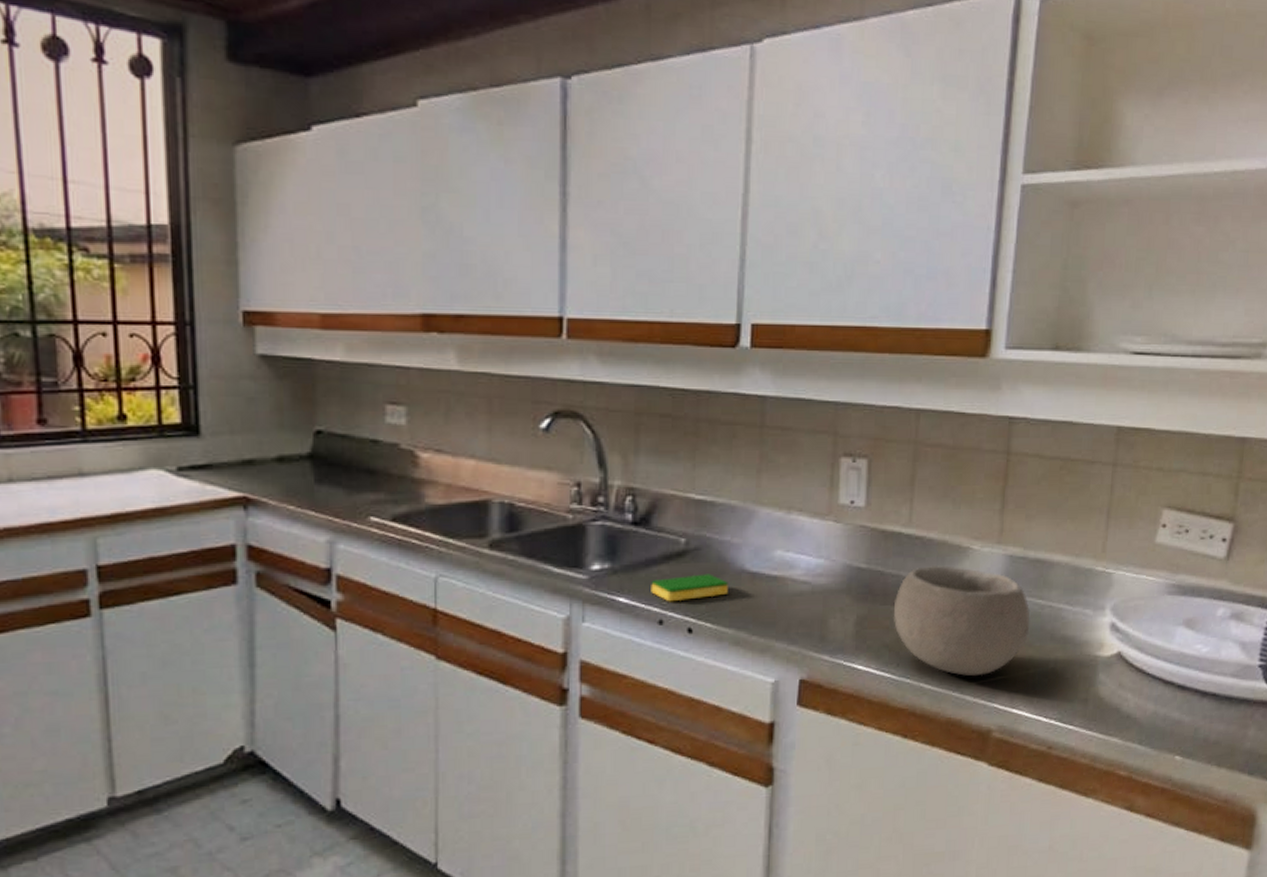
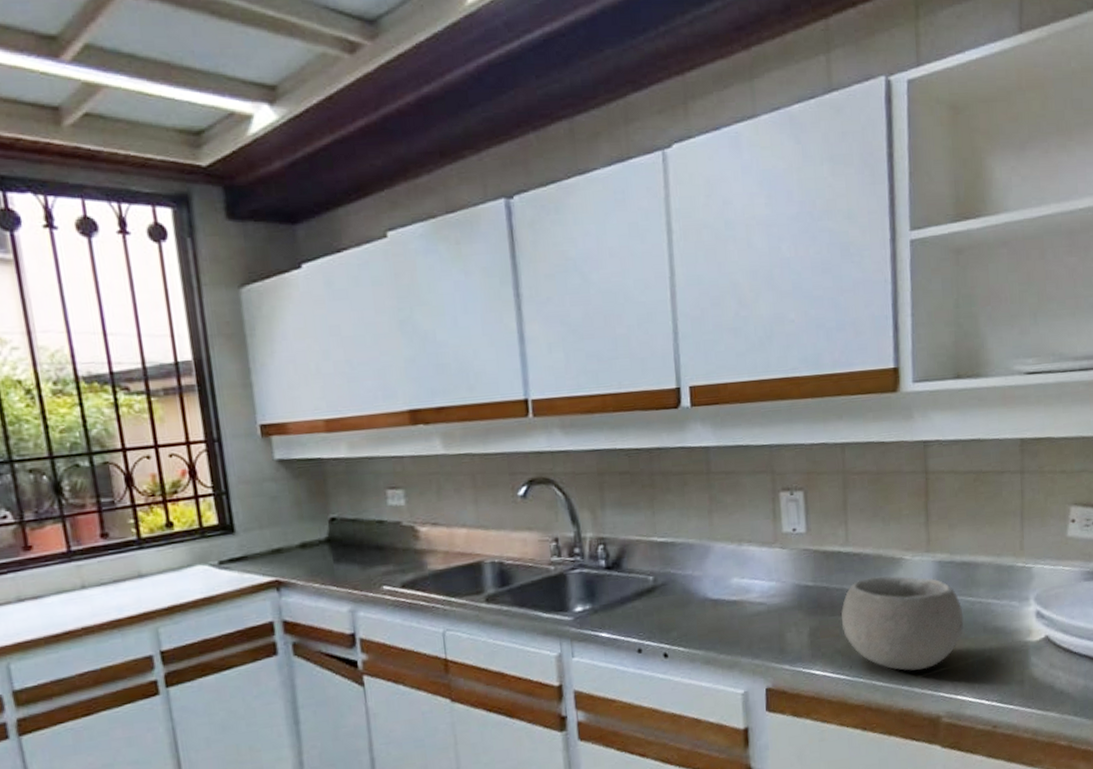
dish sponge: present [651,573,728,602] -> none [627,604,695,633]

